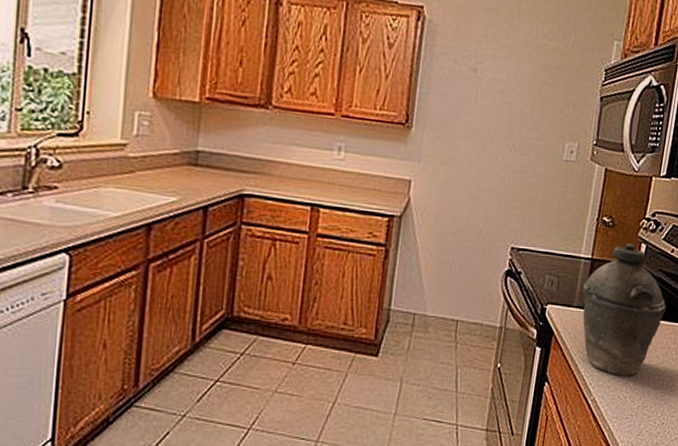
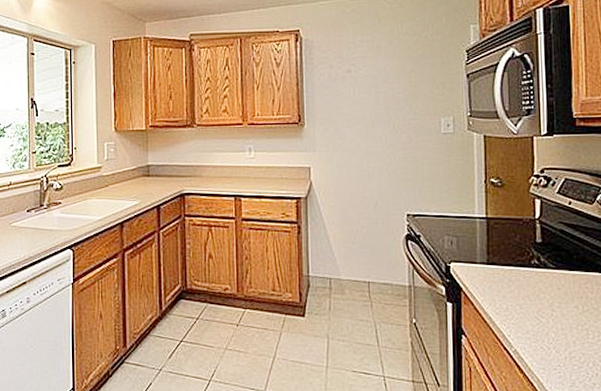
kettle: present [582,243,667,376] -> none [483,199,576,327]

